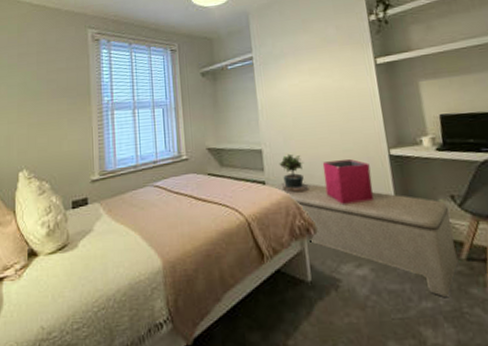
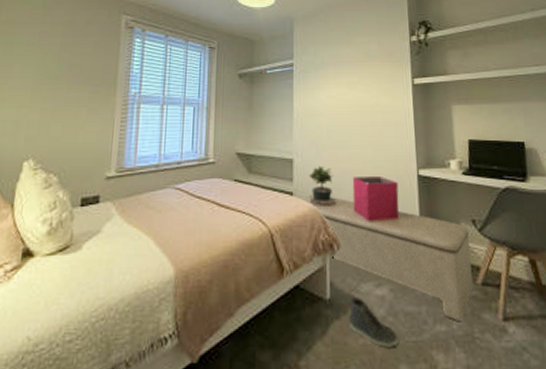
sneaker: none [331,278,384,326] -> present [348,298,398,349]

